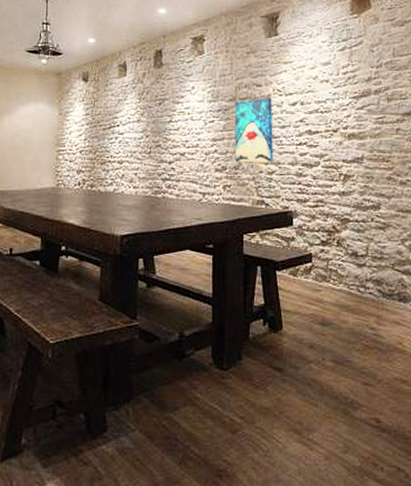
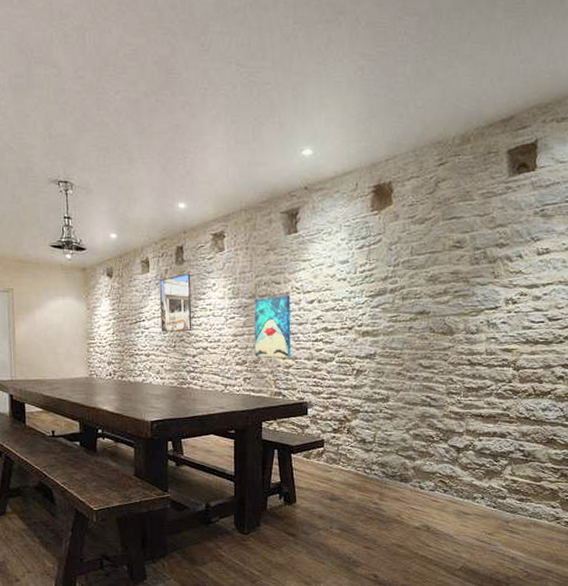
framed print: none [136,76,170,138] -> present [159,273,192,333]

